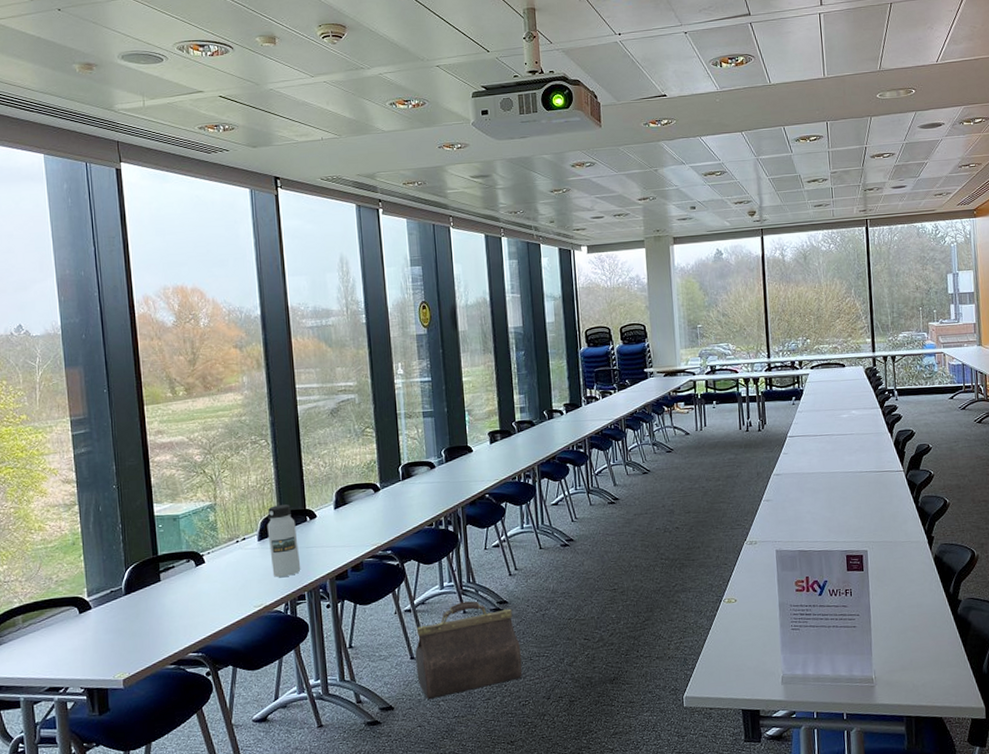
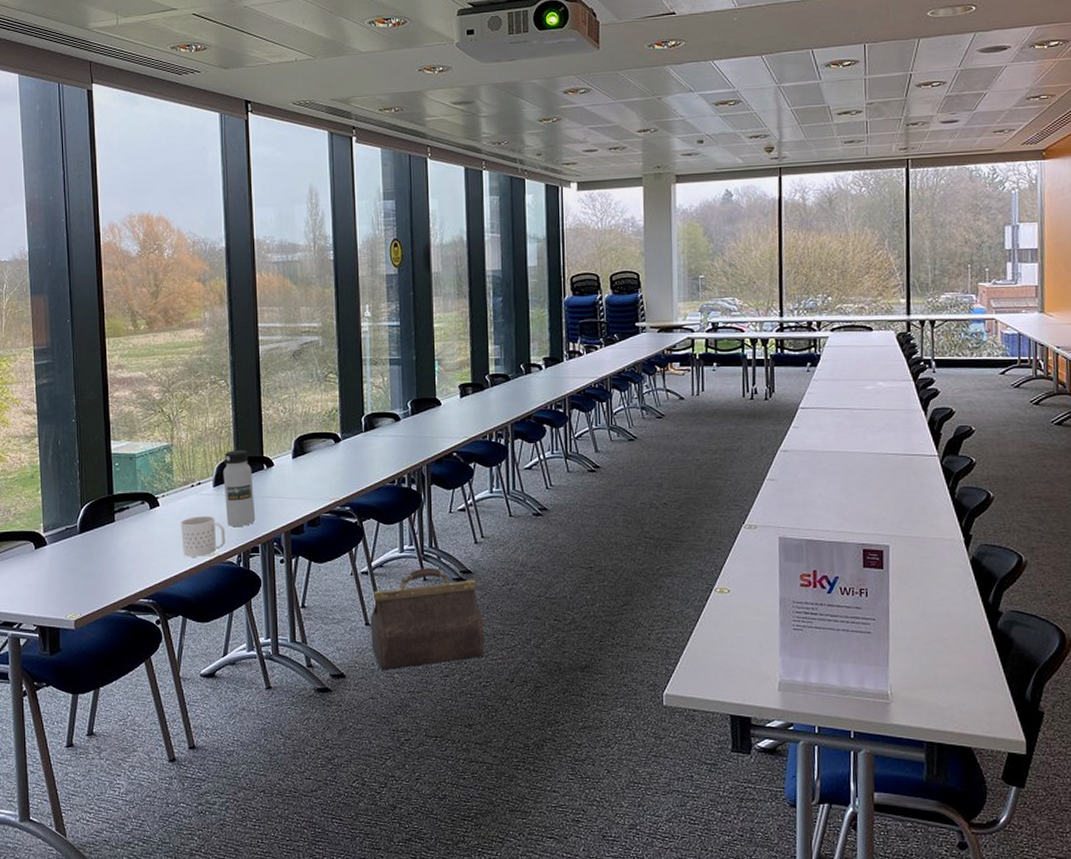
mug: none [227,569,273,610] -> present [181,516,226,557]

